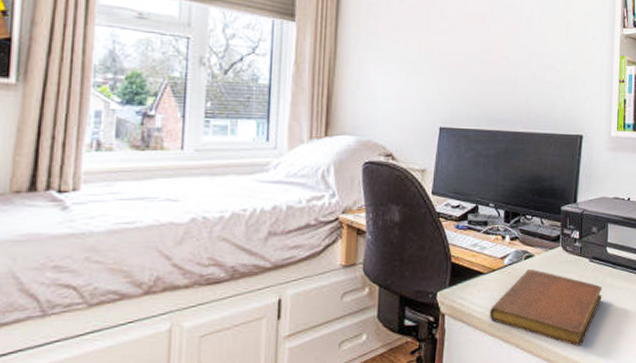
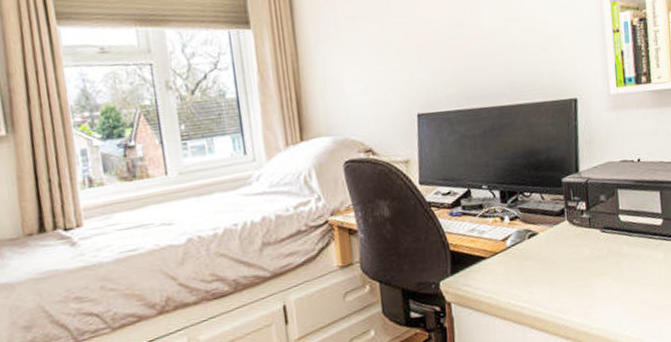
notebook: present [489,268,602,346] -> none [497,247,620,321]

